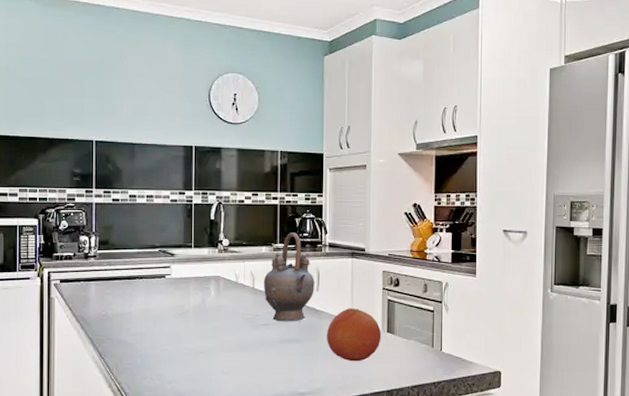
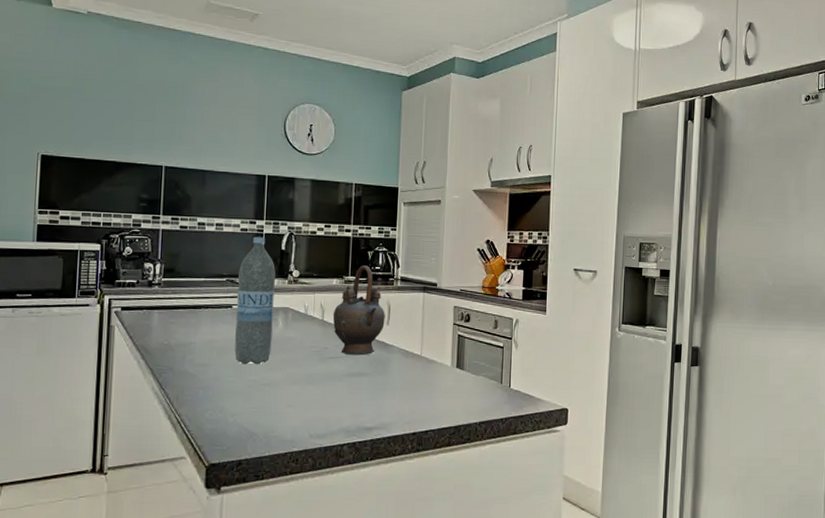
water bottle: none [169,207,207,333] -> present [234,236,276,365]
fruit: present [326,308,382,362] -> none [395,343,451,397]

